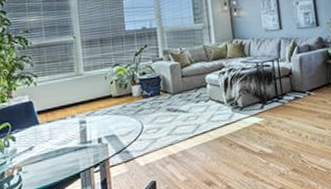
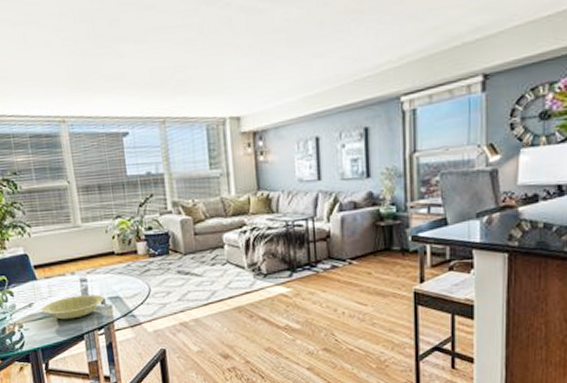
bowl: none [42,134,101,160] -> present [42,295,104,320]

